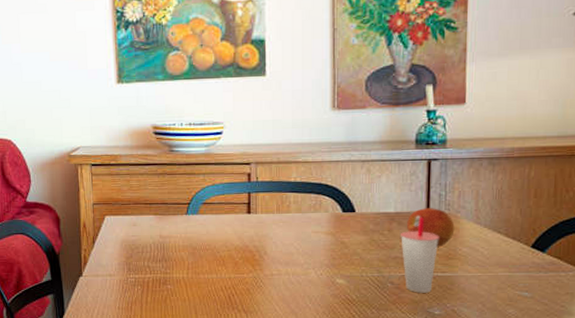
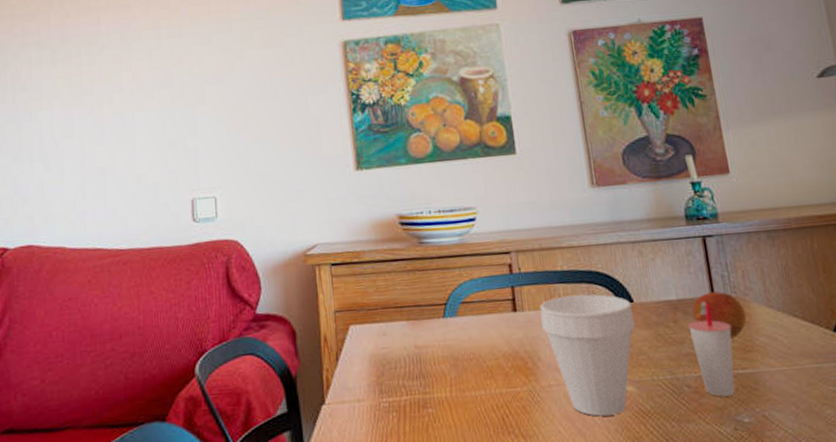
cup: none [271,203,354,301] -> present [540,294,636,417]

